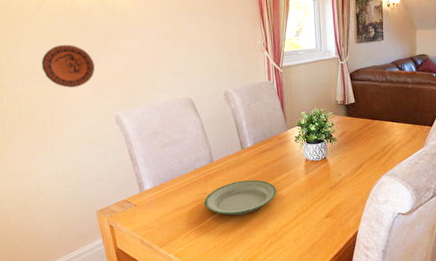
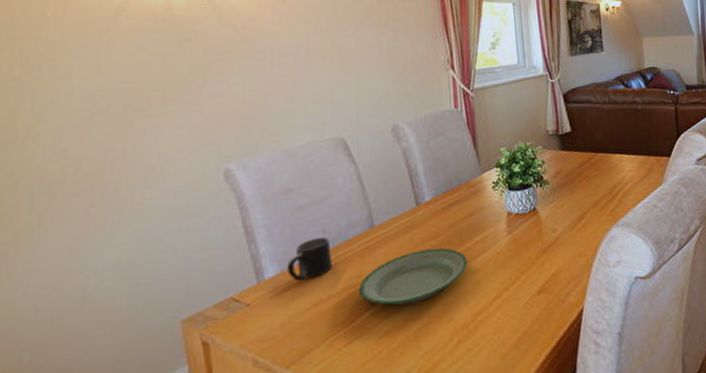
decorative plate: present [42,44,95,88] -> none [110,69,196,132]
mug: none [158,165,187,193] -> present [287,236,333,281]

